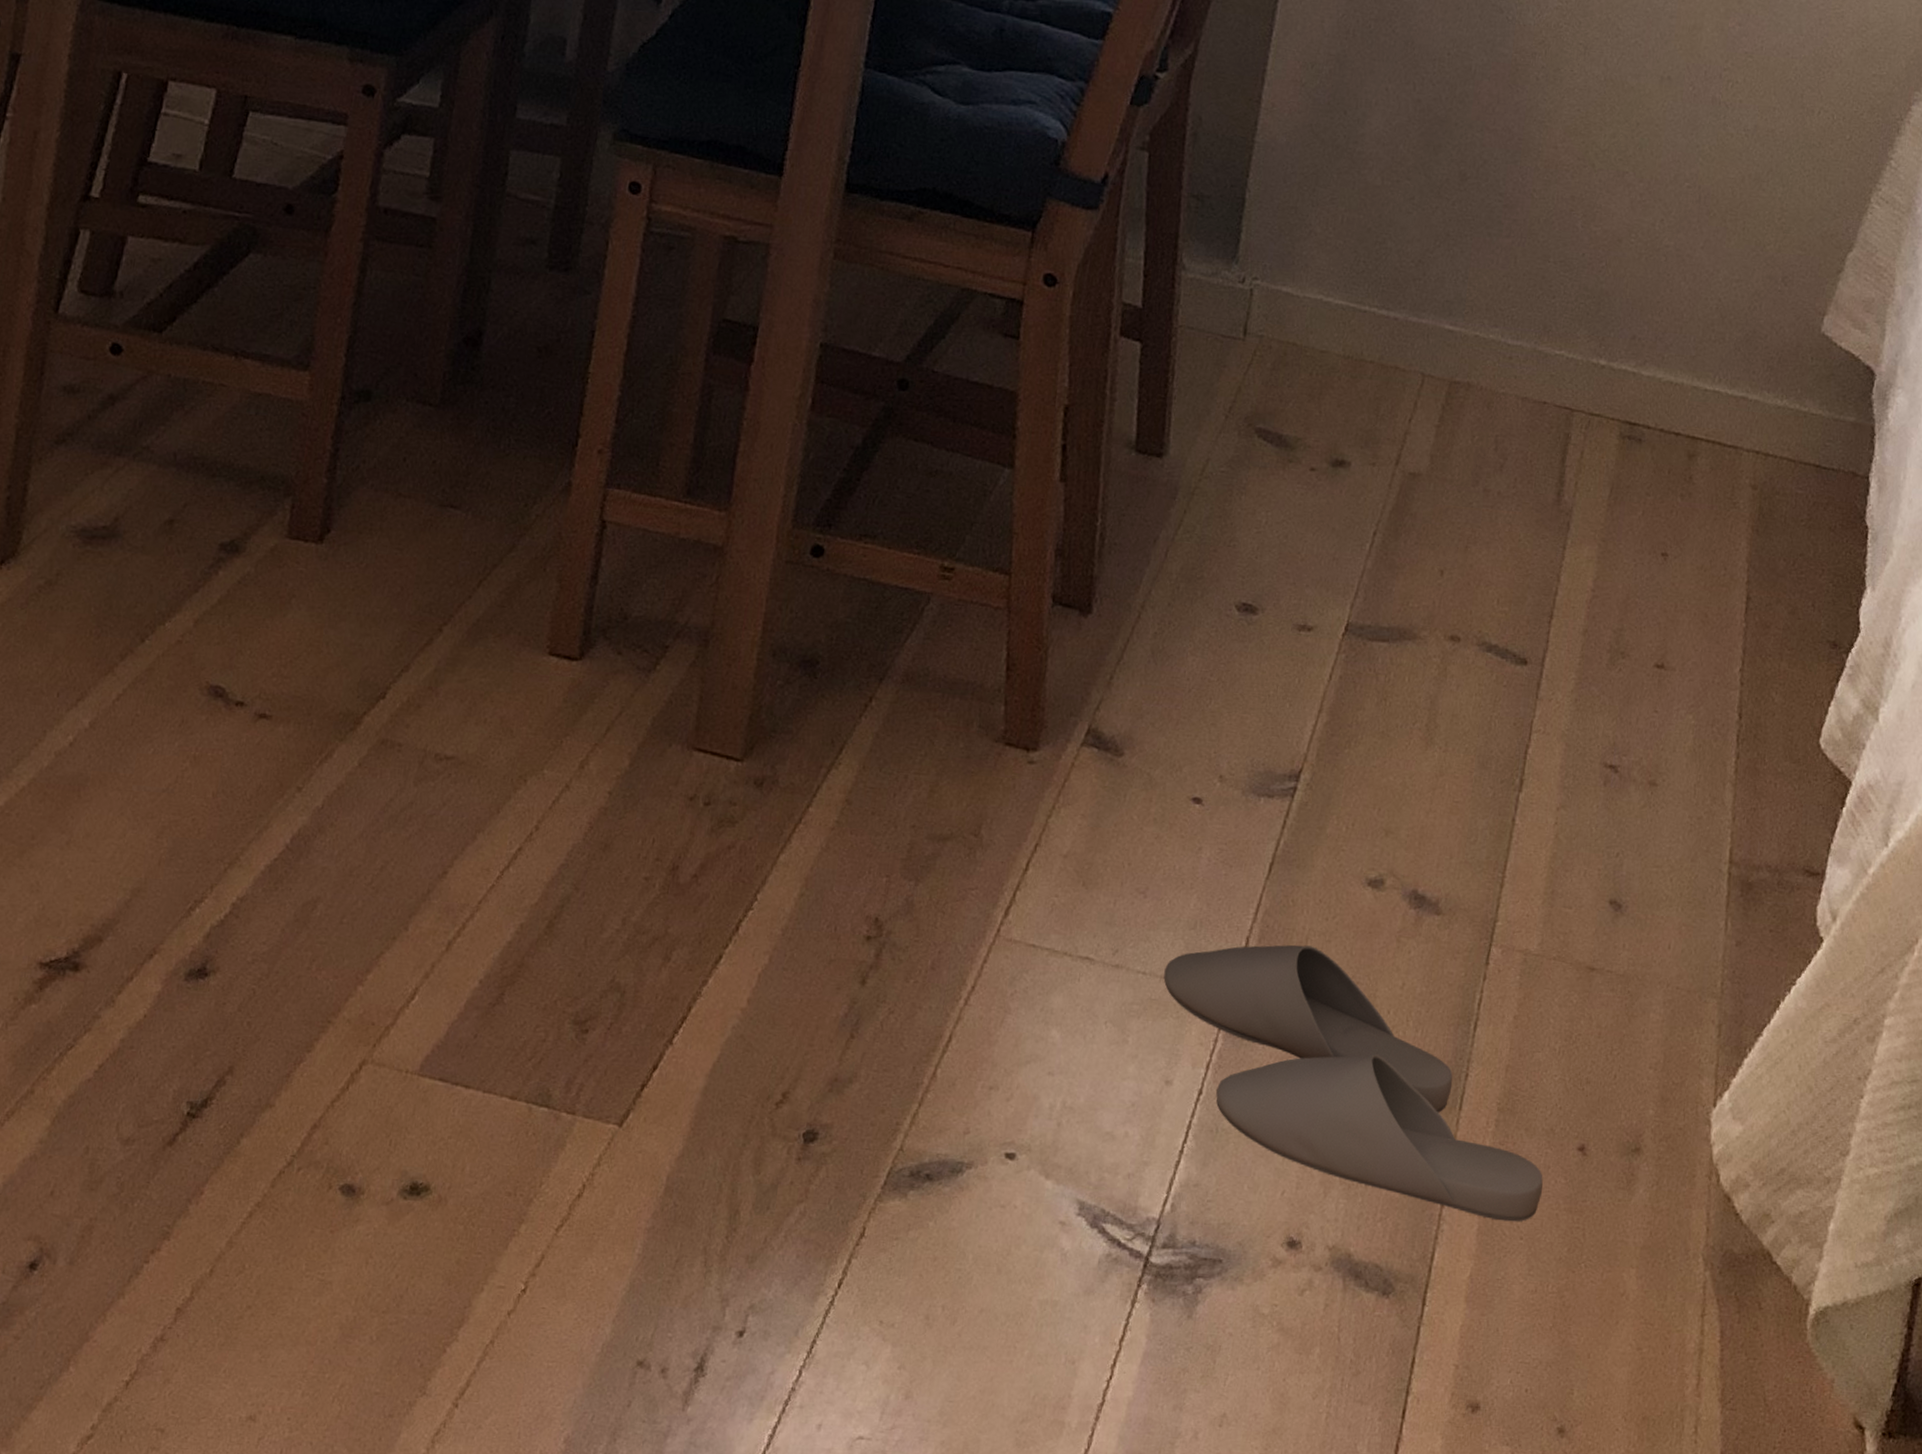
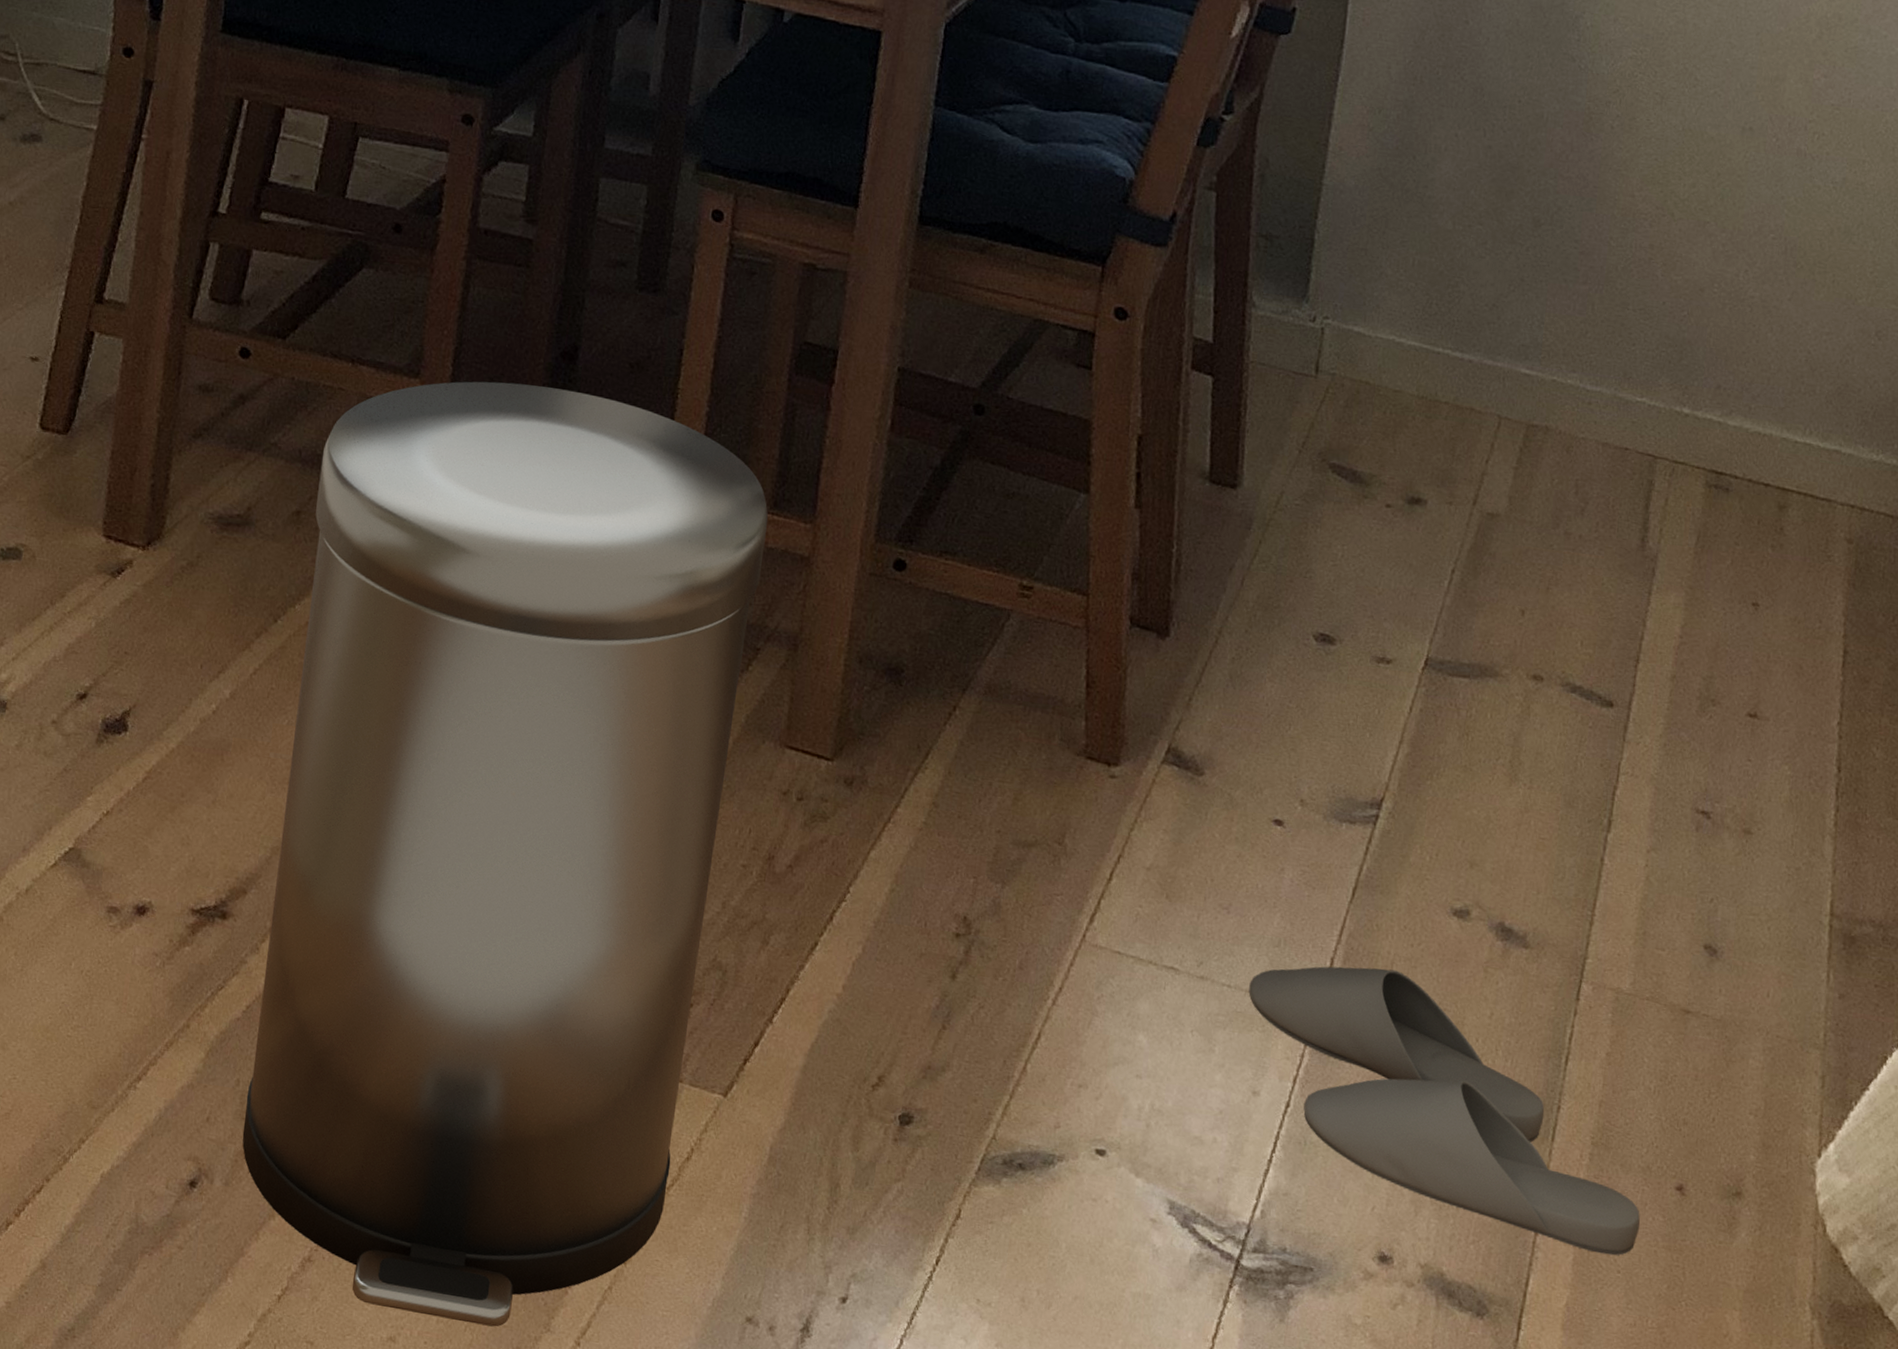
pedal bin: none [90,371,681,1395] -> present [242,381,769,1327]

